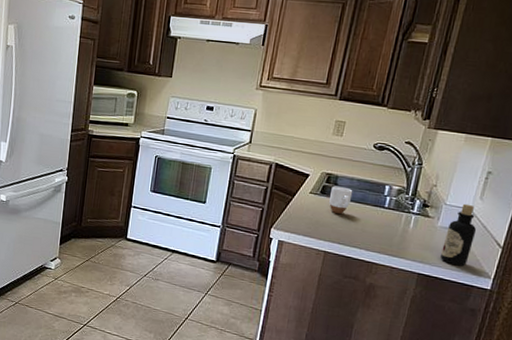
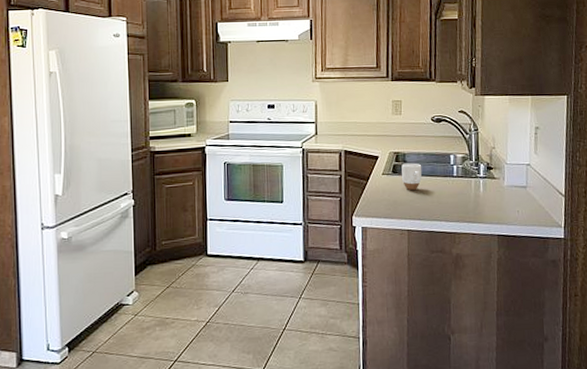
bottle: present [440,203,477,266] -> none [513,160,539,221]

